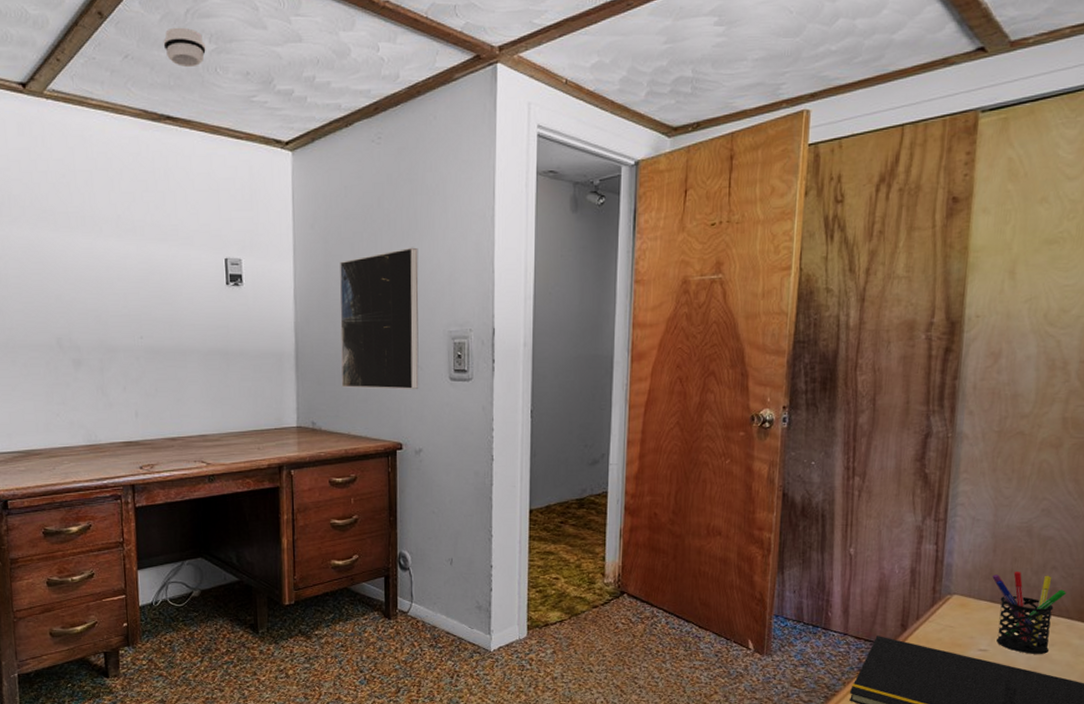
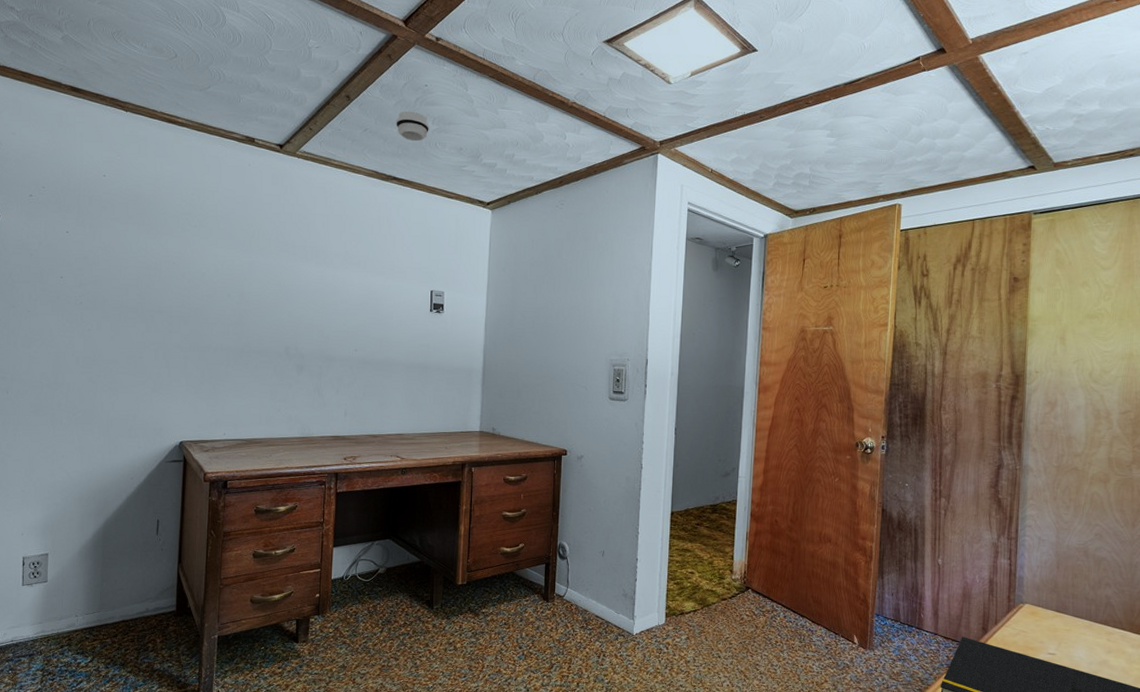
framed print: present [339,247,419,390] -> none [519,290,589,406]
pen holder: present [992,572,1066,654] -> none [1057,586,1119,660]

